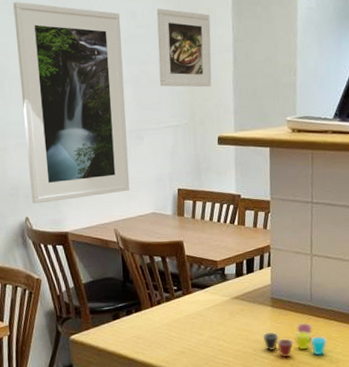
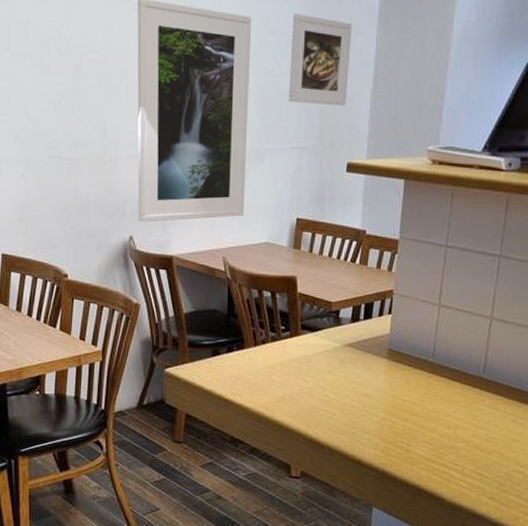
cup: present [263,322,328,358] -> none [374,380,448,419]

